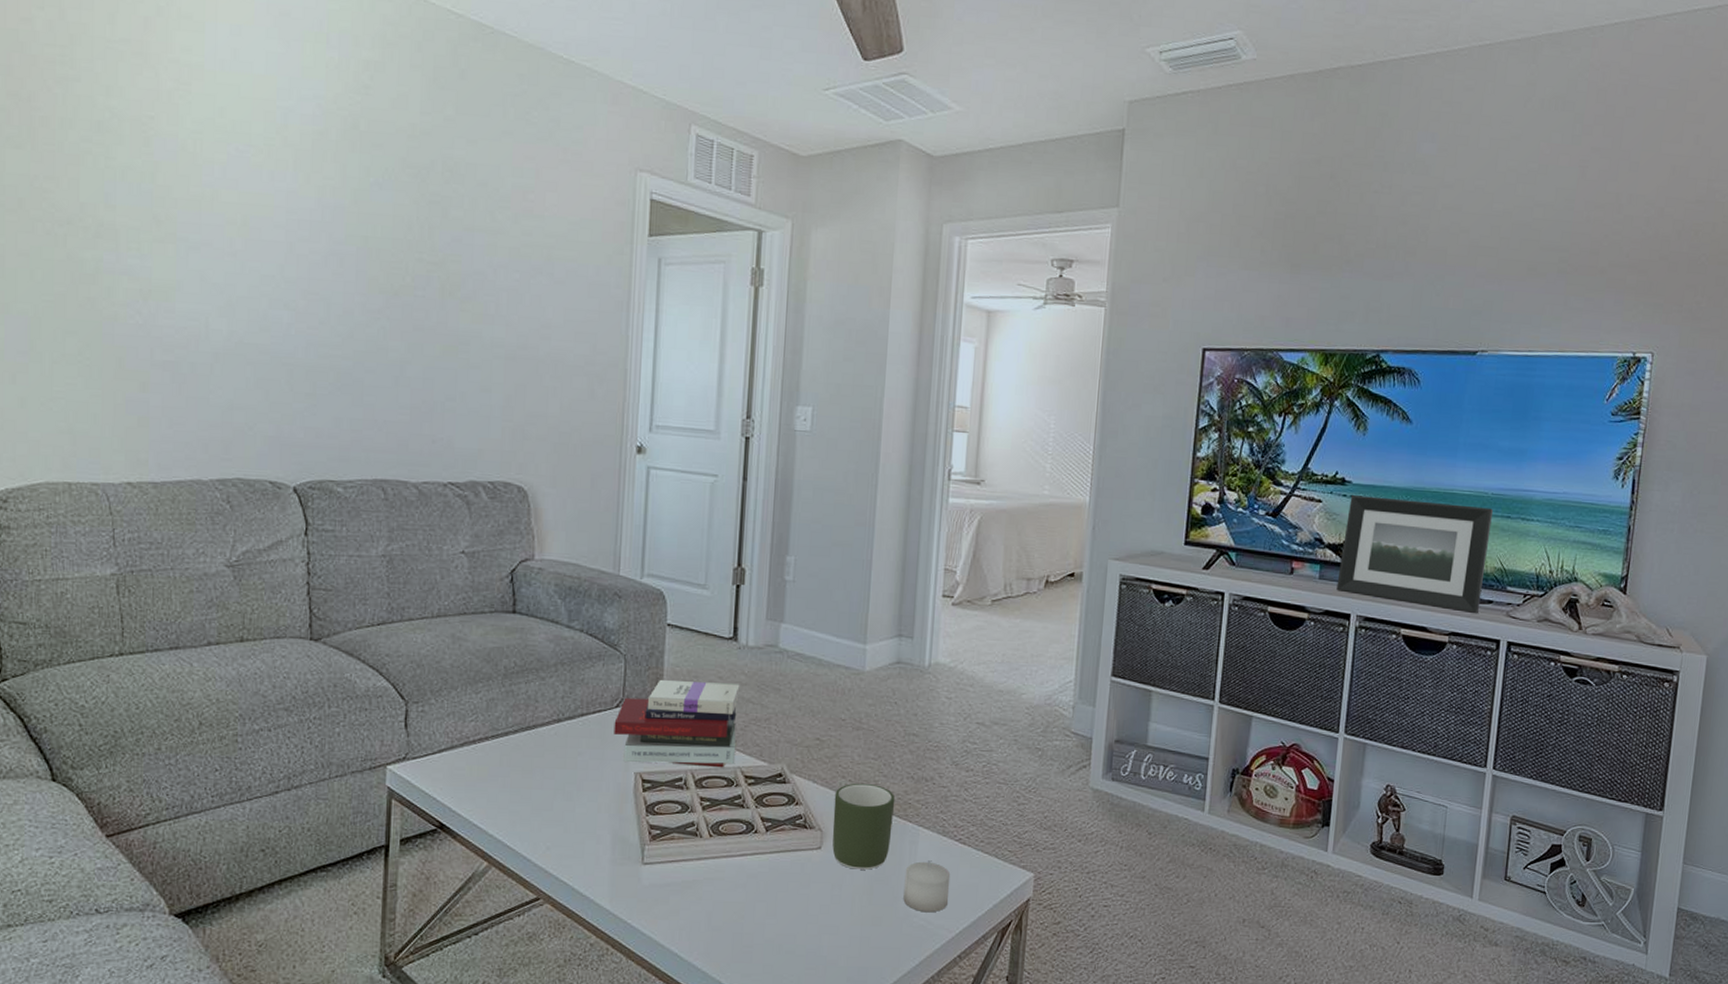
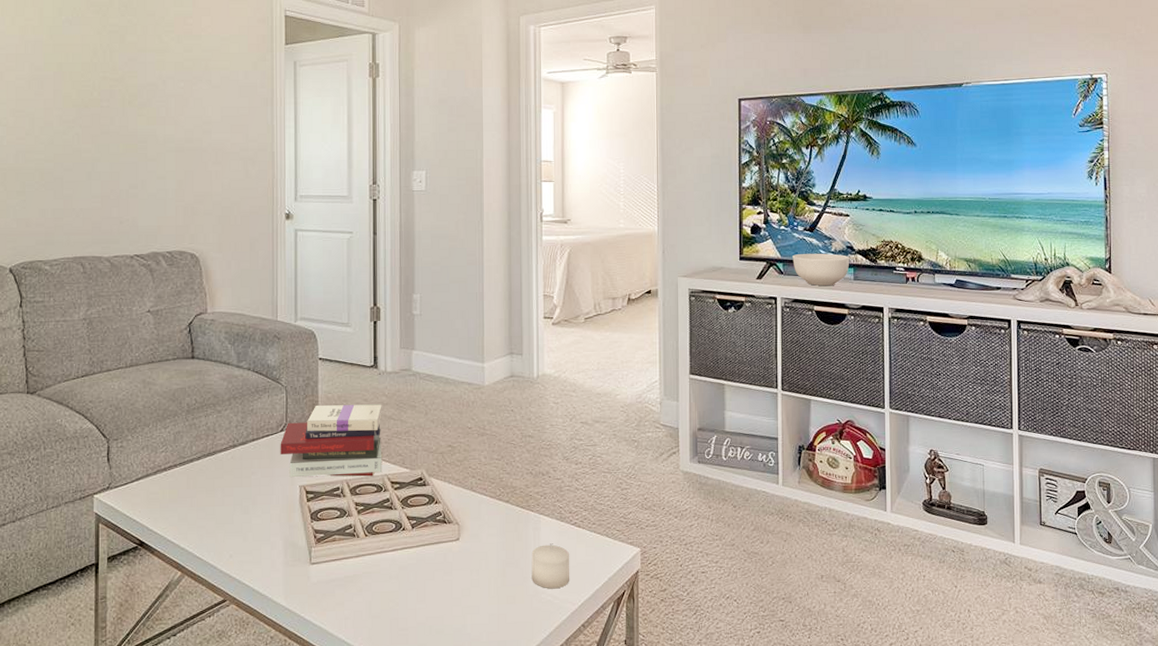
mug: present [832,783,896,870] -> none [467,480,518,556]
bowl: none [1248,542,1317,583] -> present [792,253,850,286]
picture frame: present [1336,495,1493,614] -> none [869,208,992,299]

